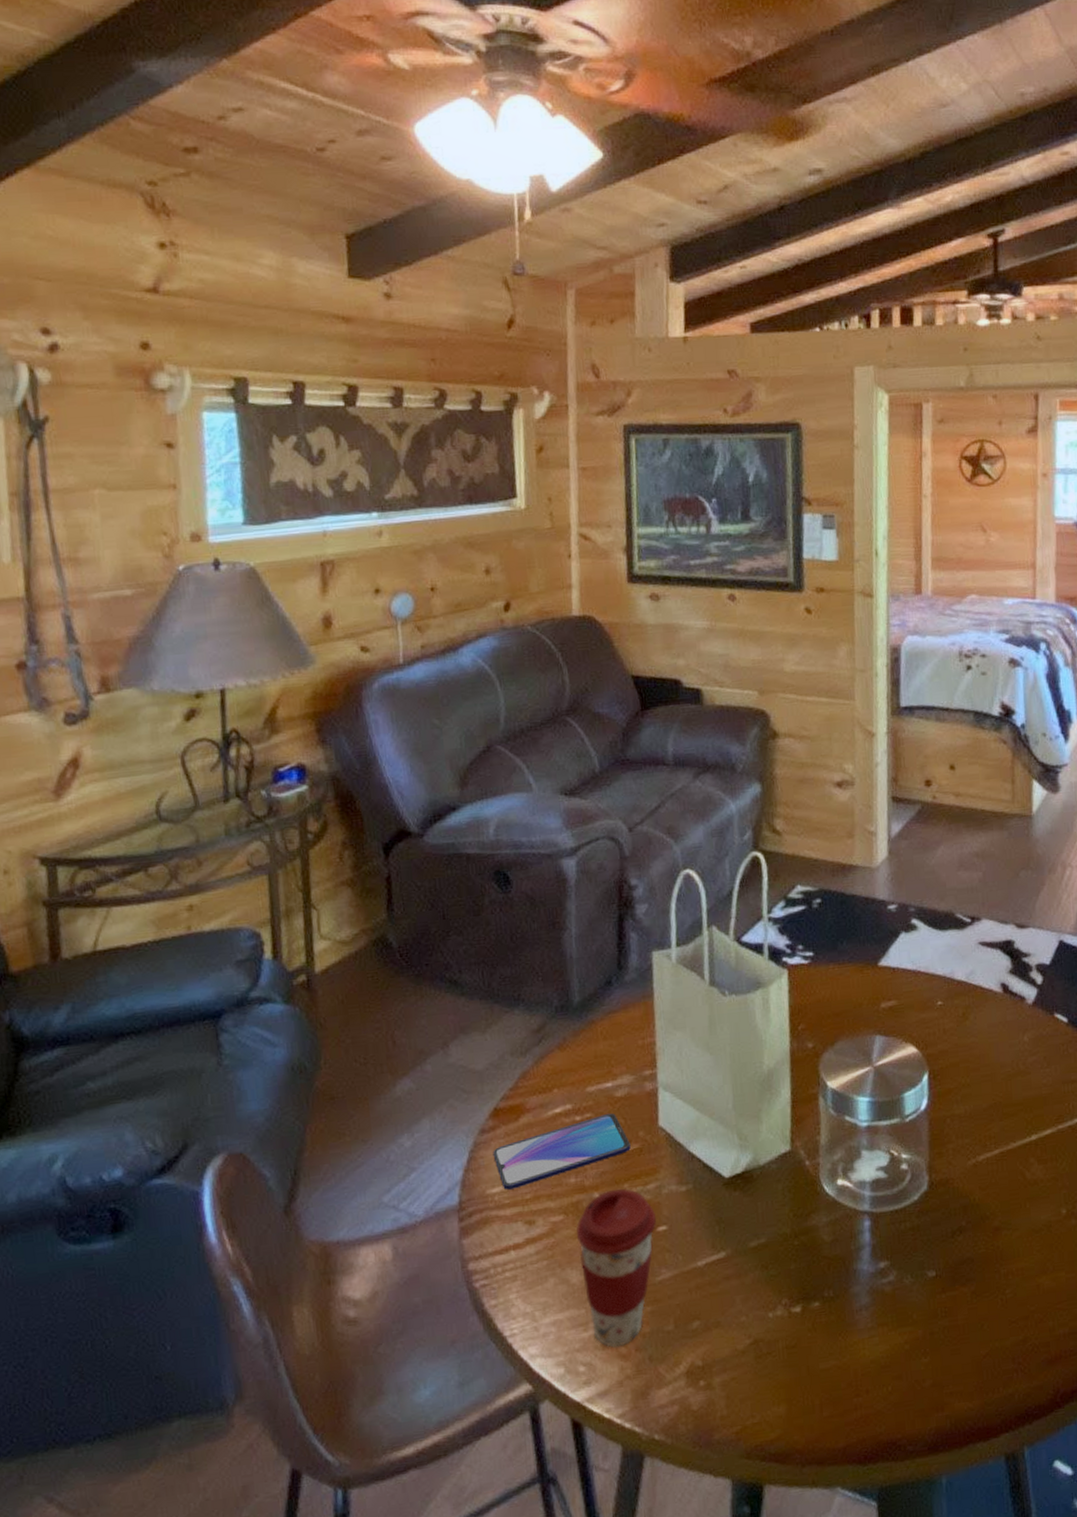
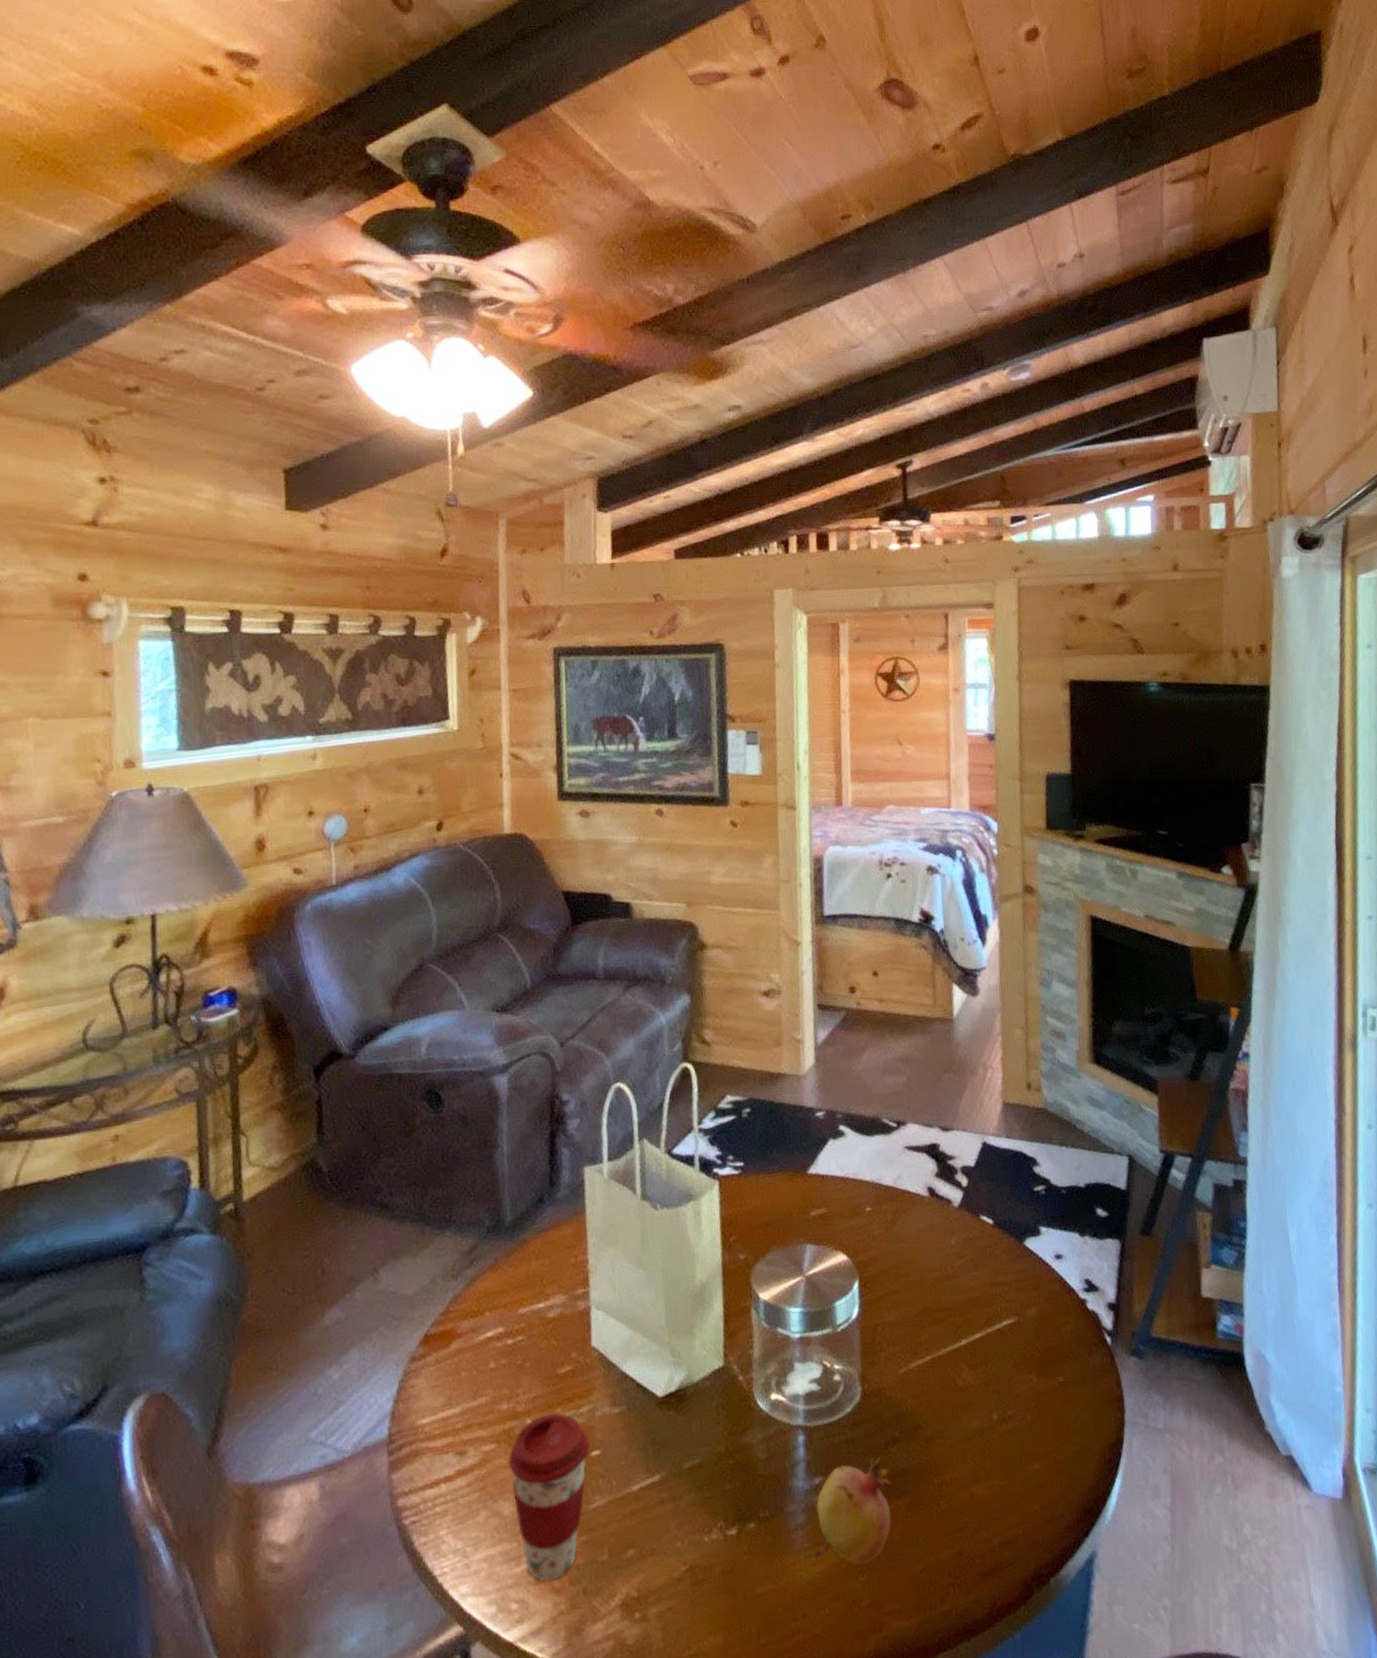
smartphone: present [493,1113,631,1190] -> none [423,1334,563,1420]
fruit: none [875,1245,958,1347] -> present [812,1457,893,1565]

